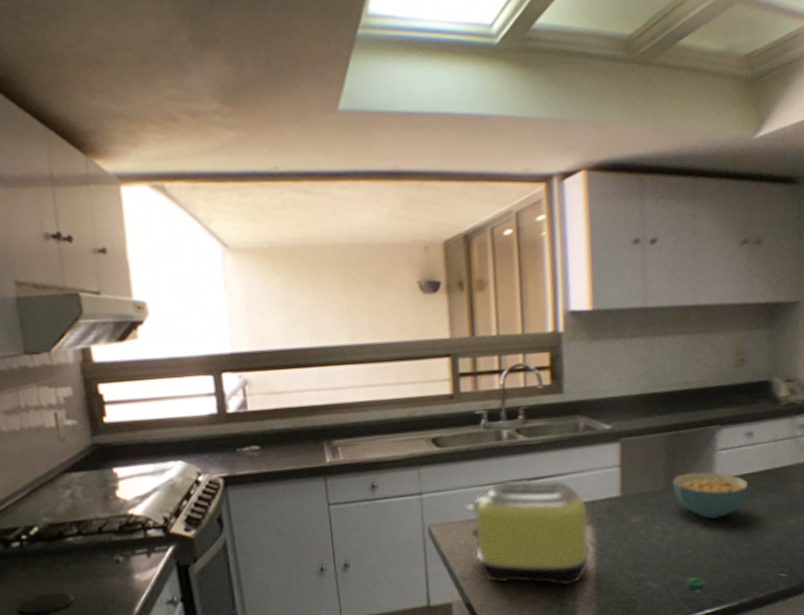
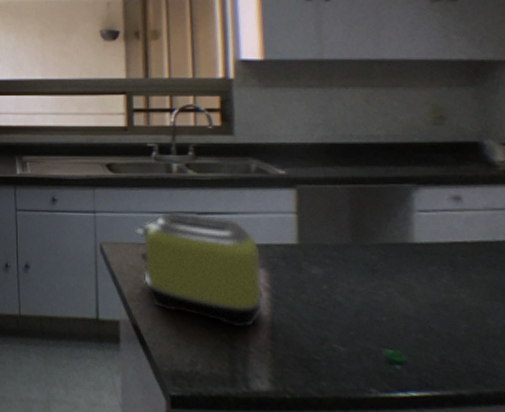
cereal bowl: present [672,472,748,519] -> none [359,230,459,287]

